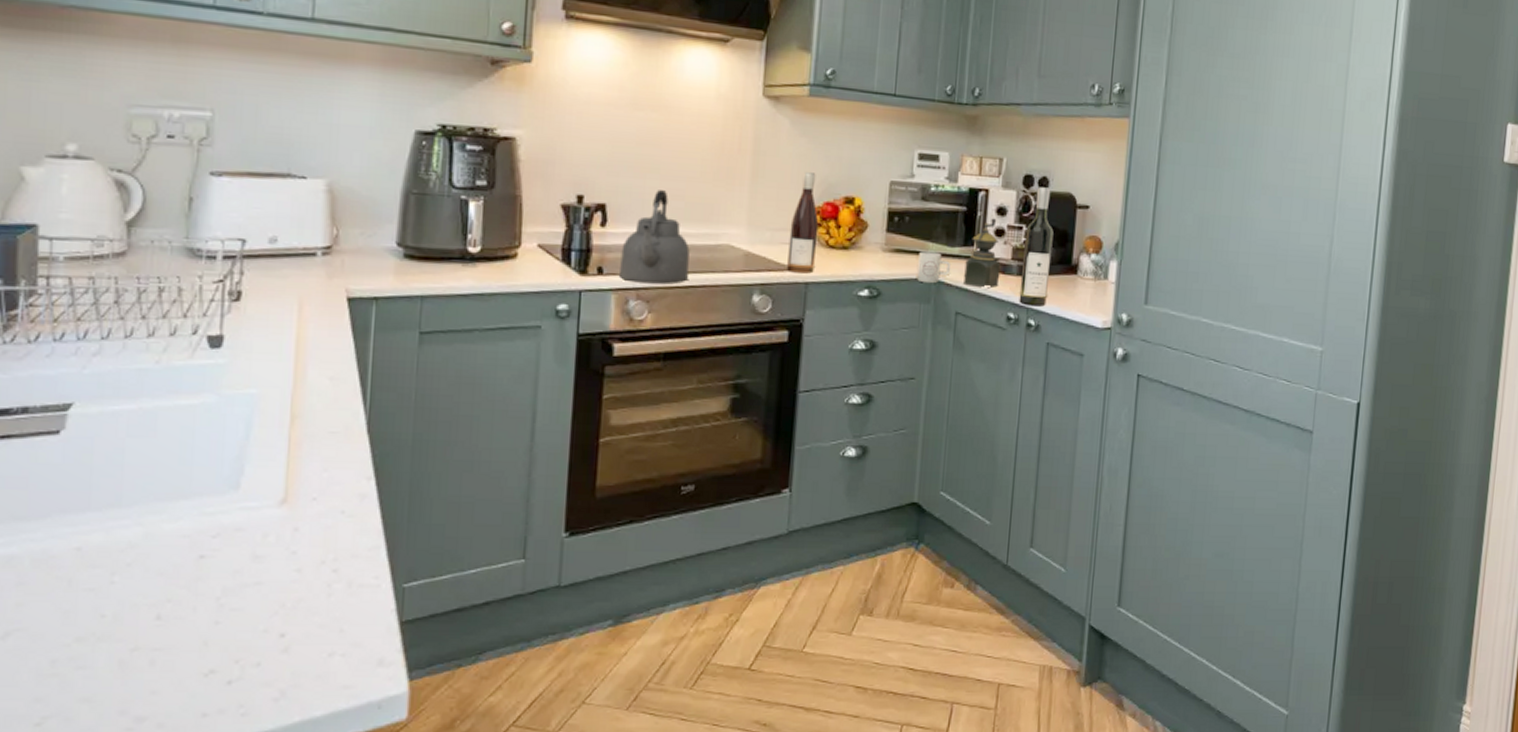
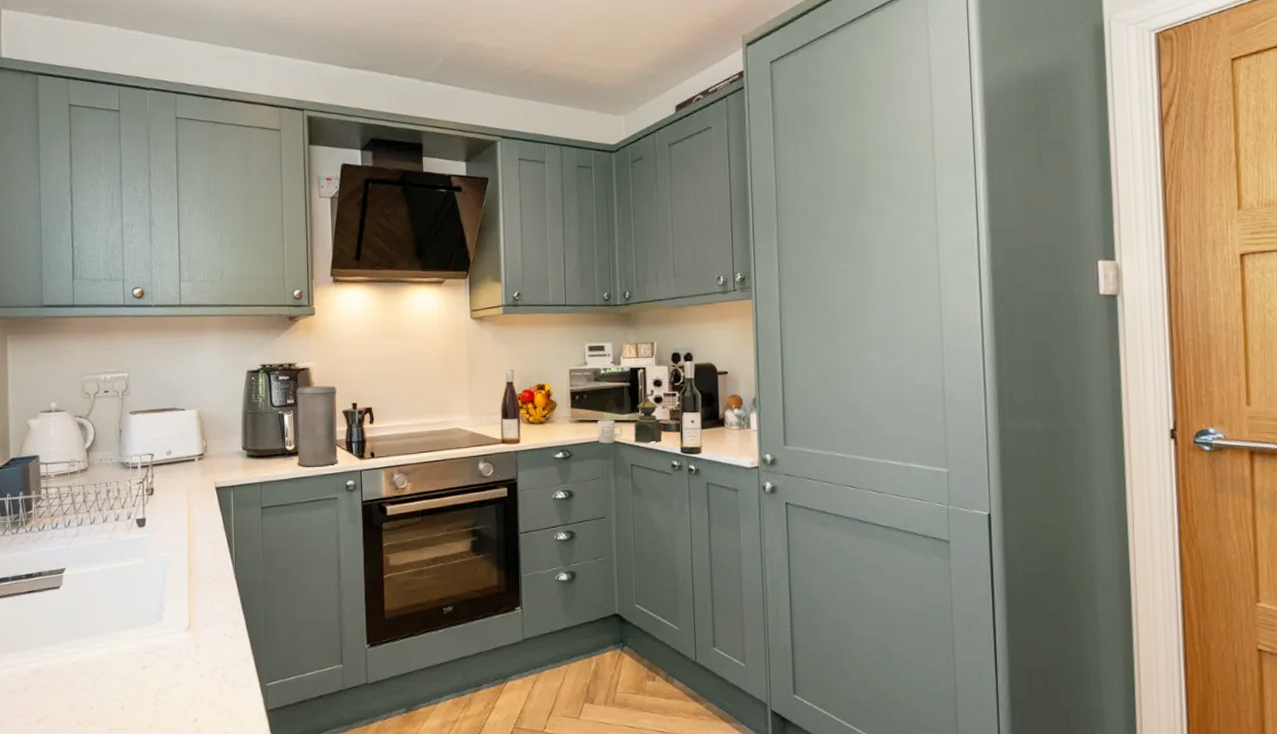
canister: none [482,162,555,281] -> present [296,385,339,467]
kettle: present [619,190,690,286] -> none [385,394,432,462]

